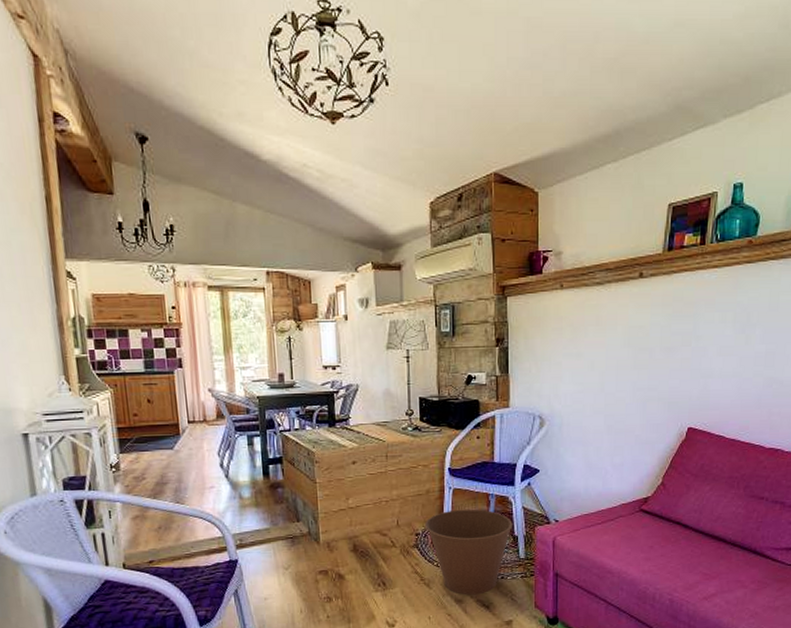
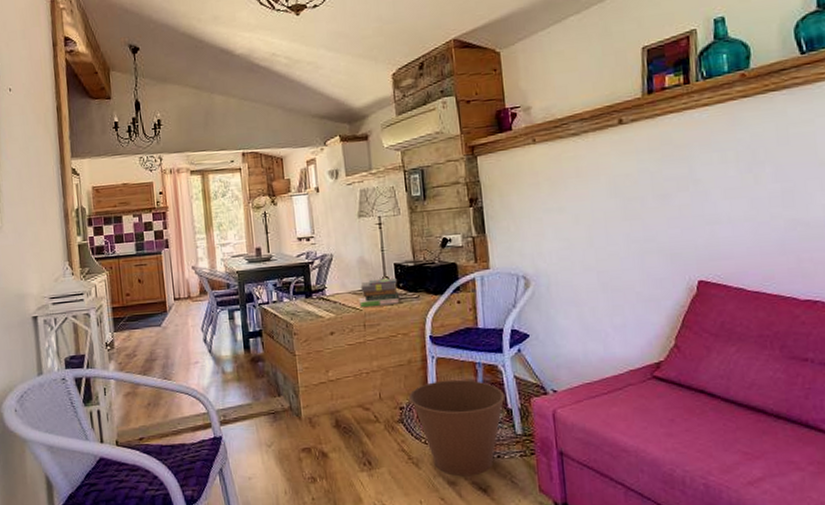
books: none [382,411,423,438] -> present [359,277,400,307]

